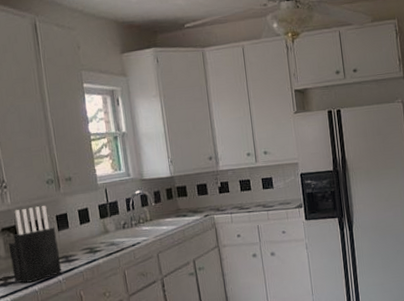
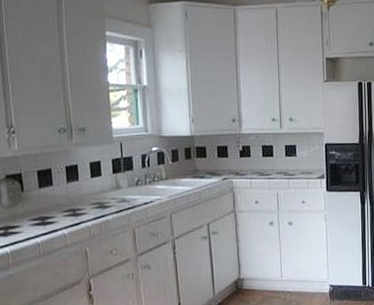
knife block: present [8,206,62,283] -> none [11,155,68,234]

